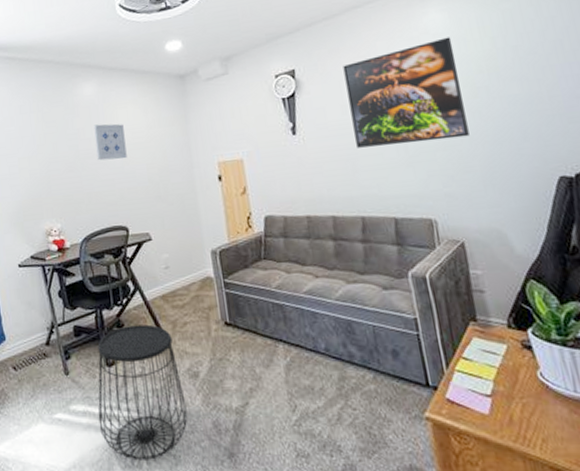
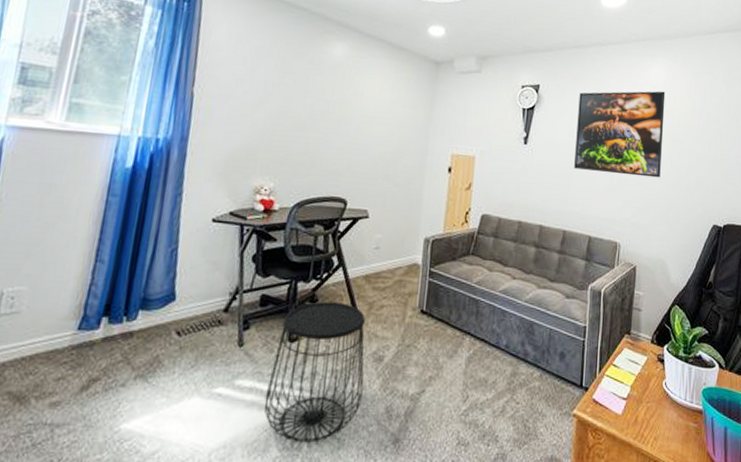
wall art: present [94,124,127,161] -> none [331,88,368,130]

